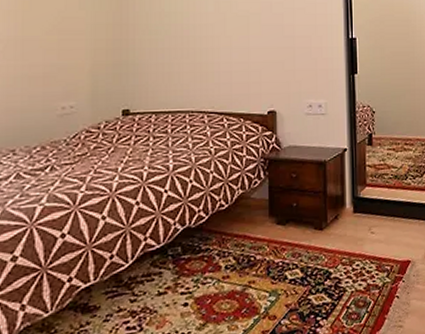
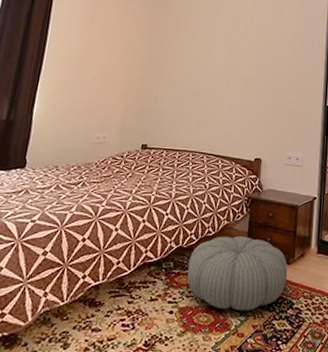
pouf: none [199,205,321,292] -> present [187,236,288,311]

